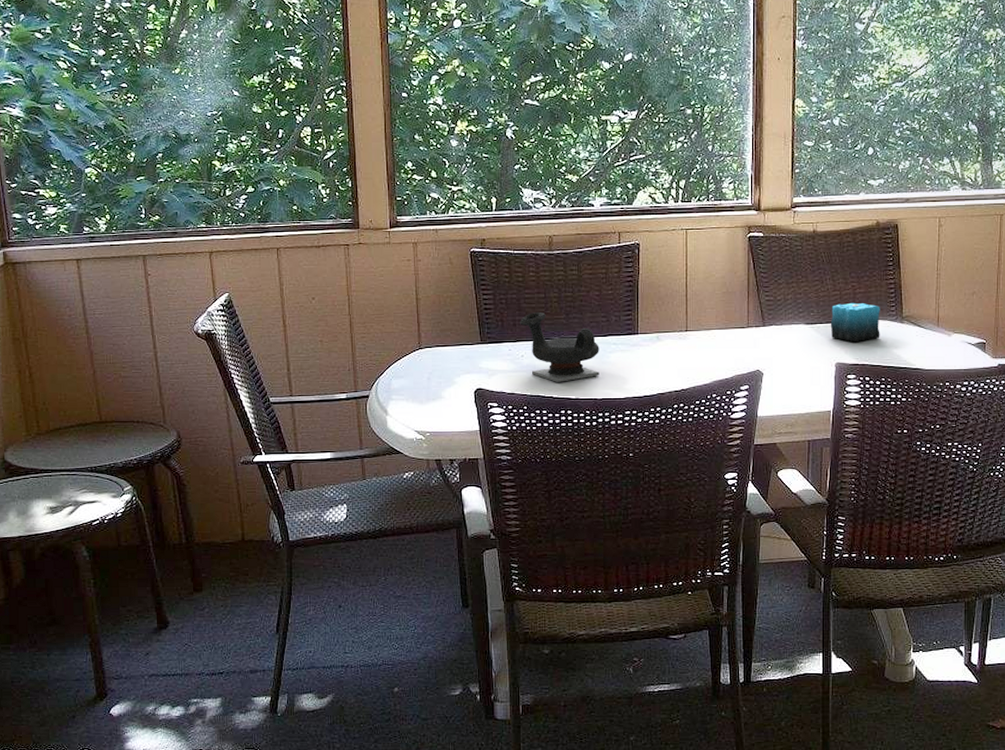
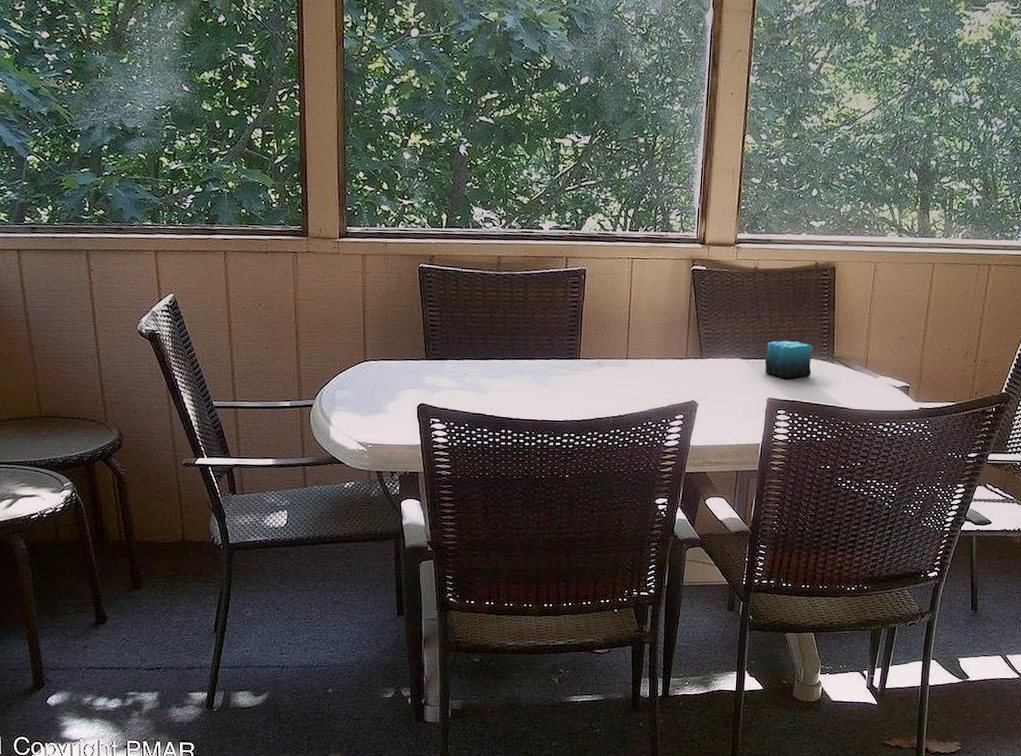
teapot: present [520,312,600,382] -> none [465,332,542,402]

